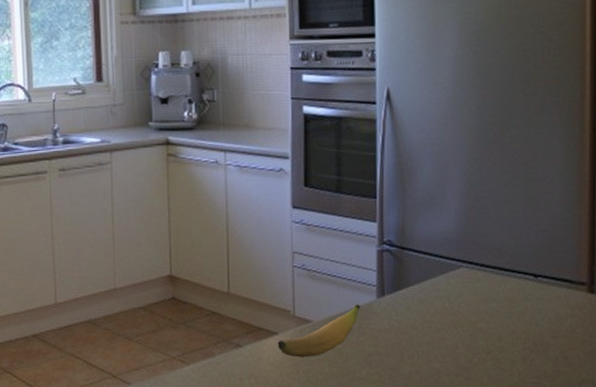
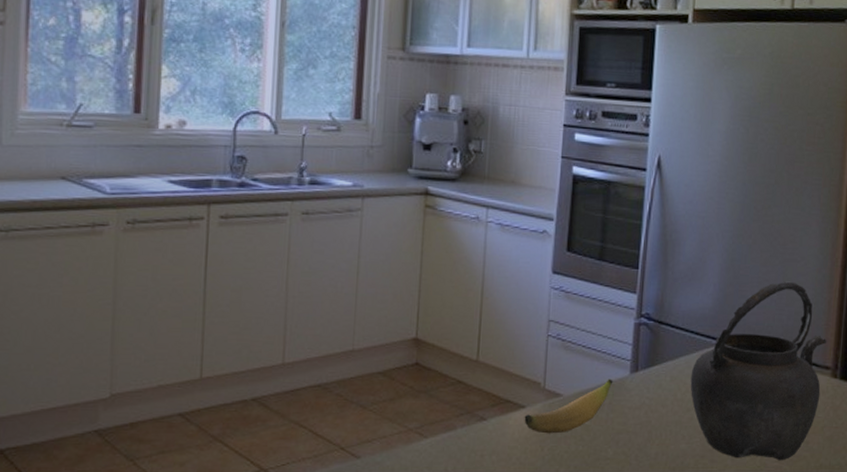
kettle: none [438,200,580,377] -> present [690,281,827,461]

